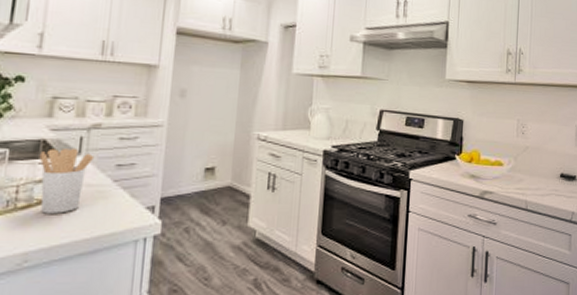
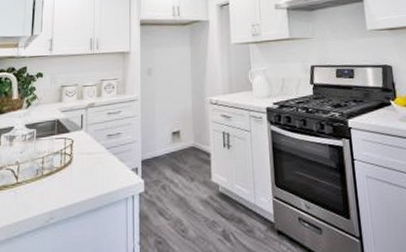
utensil holder: present [39,147,95,214] -> none [55,124,92,179]

